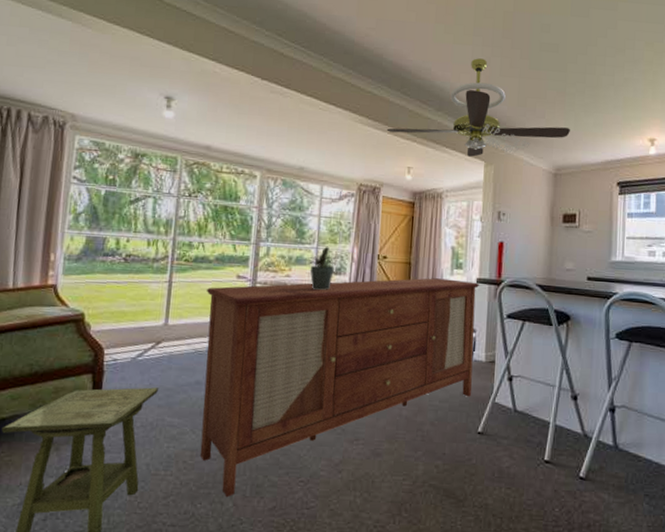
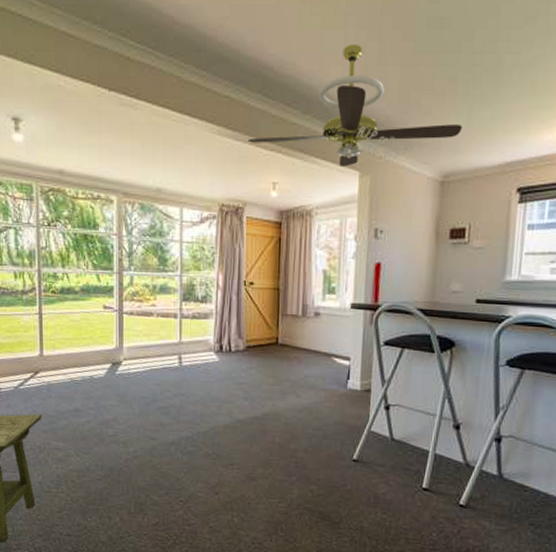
sideboard: present [200,278,480,498] -> none [76,304,355,513]
potted plant: present [307,246,337,290] -> none [171,273,202,319]

